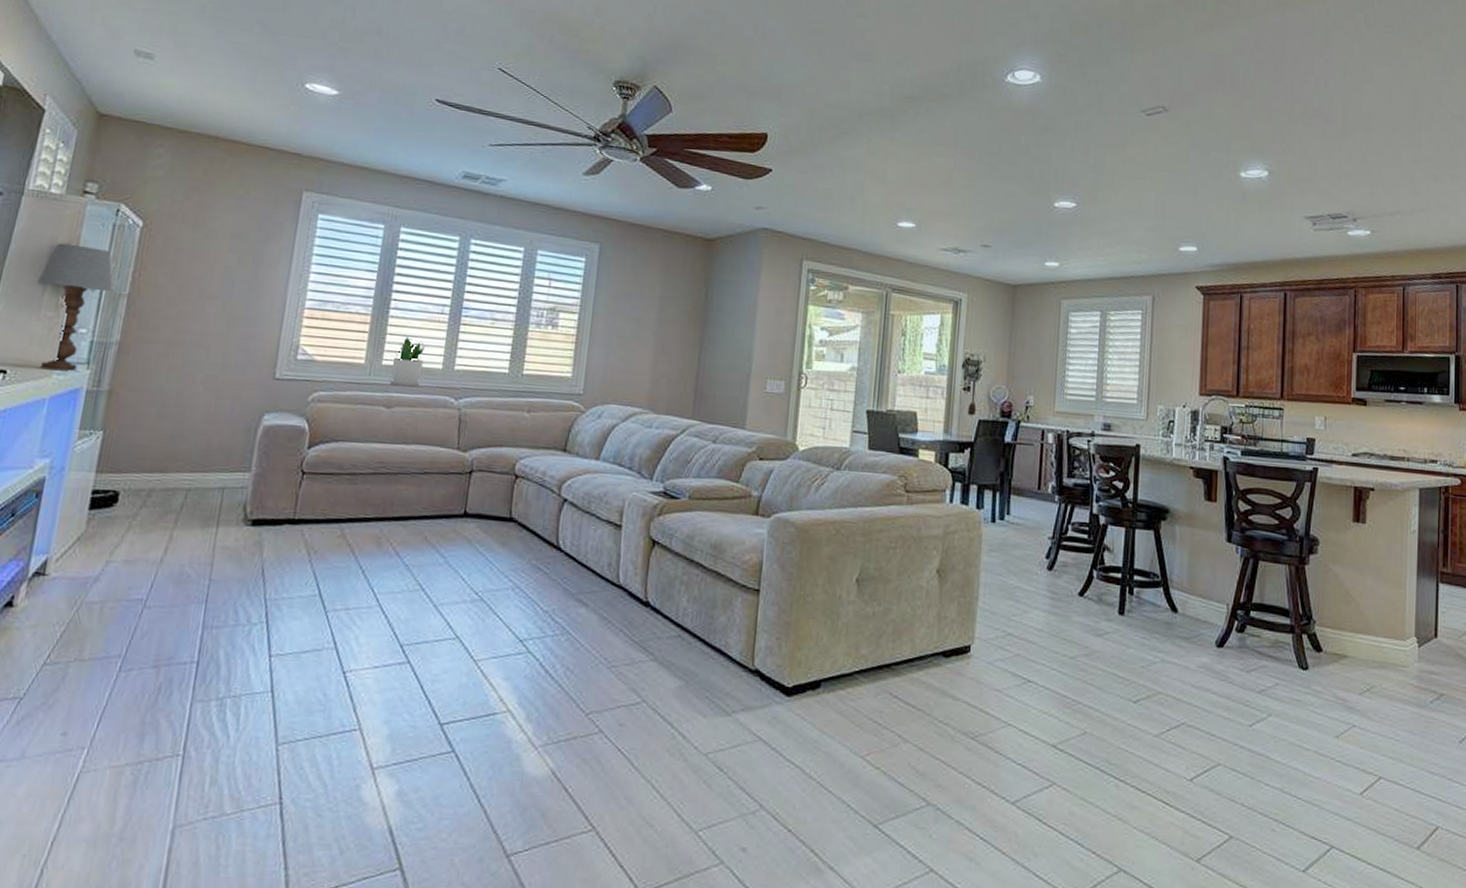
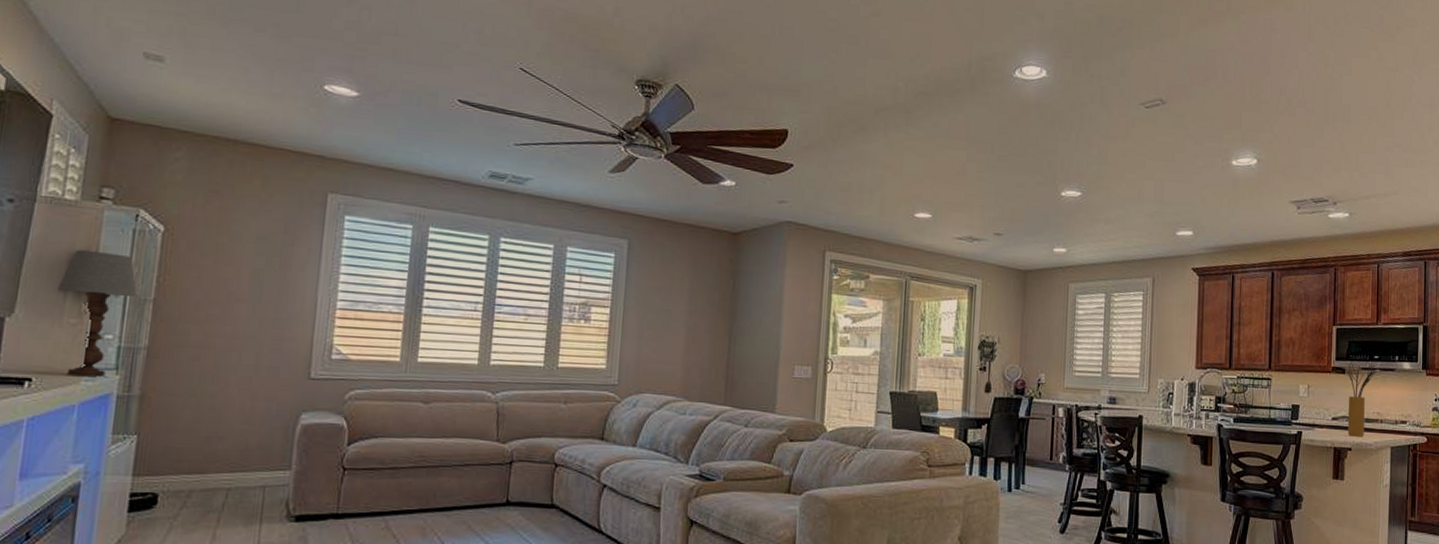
planter: present [389,335,426,389] -> none [425,332,461,384]
vase: none [1369,393,1406,476] -> present [1347,362,1380,437]

